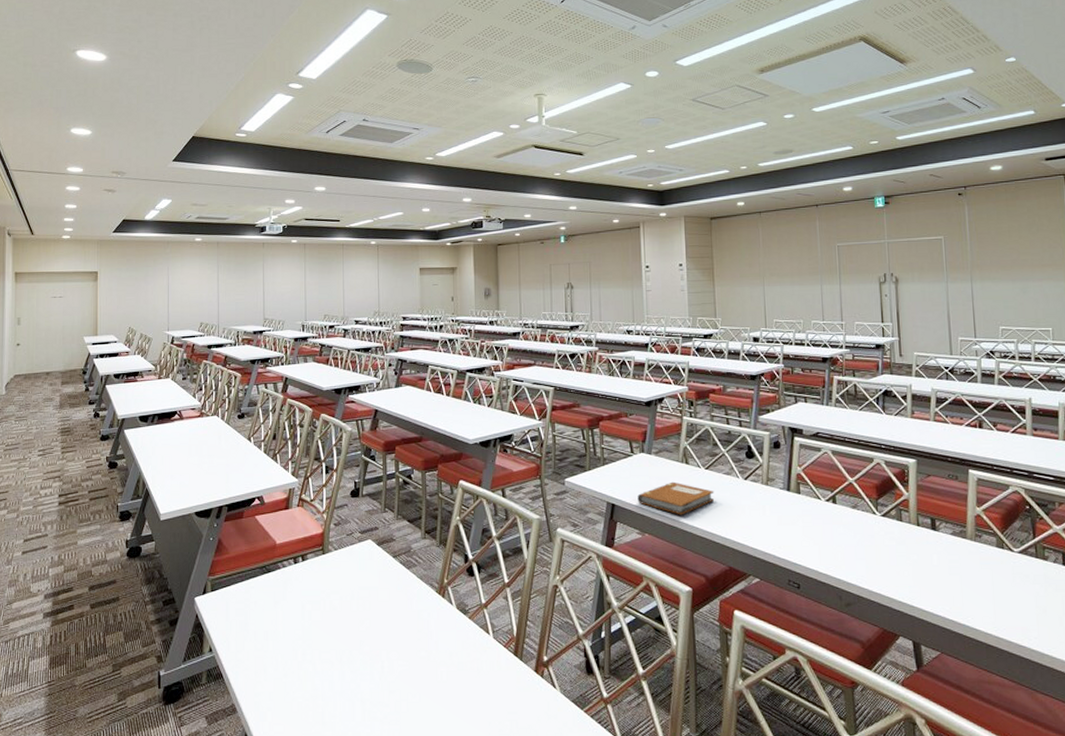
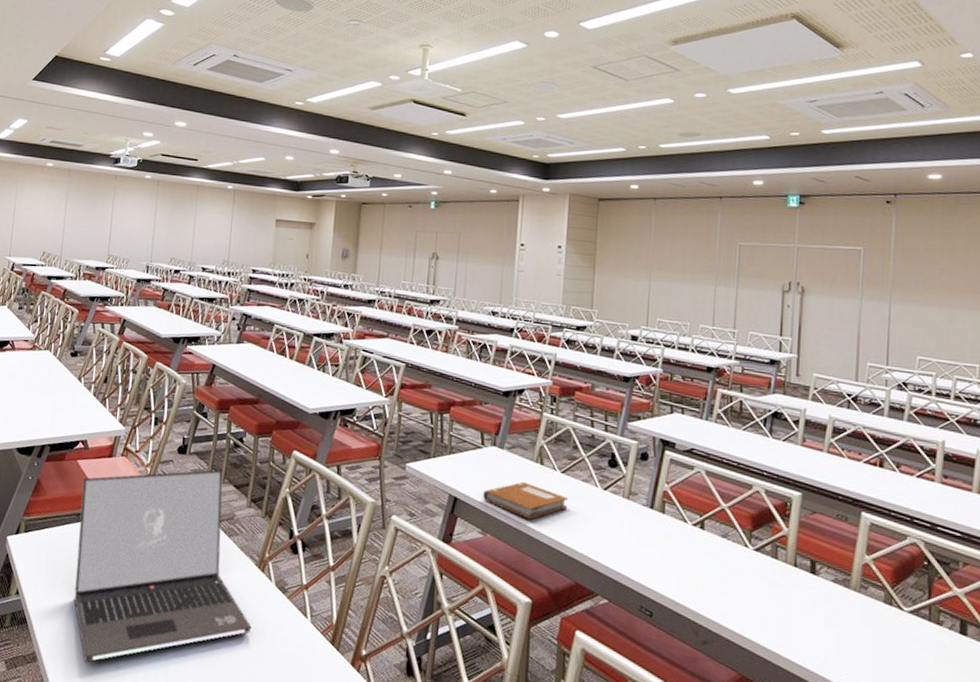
laptop: none [263,507,439,708] -> present [74,469,252,663]

